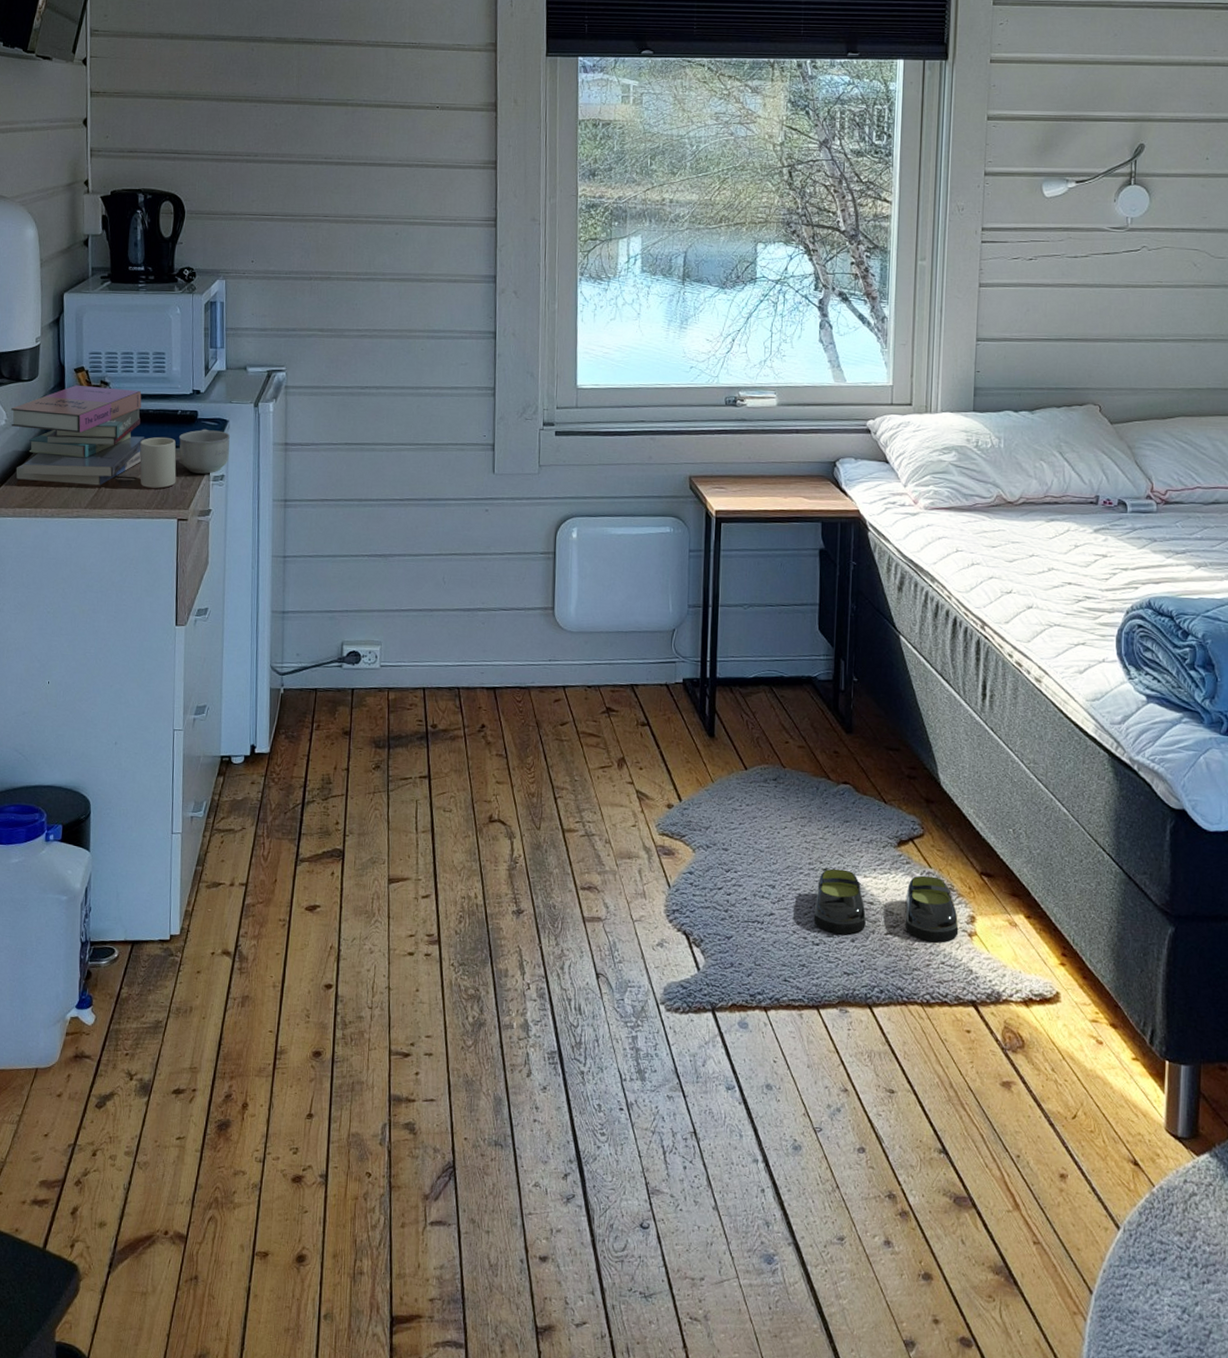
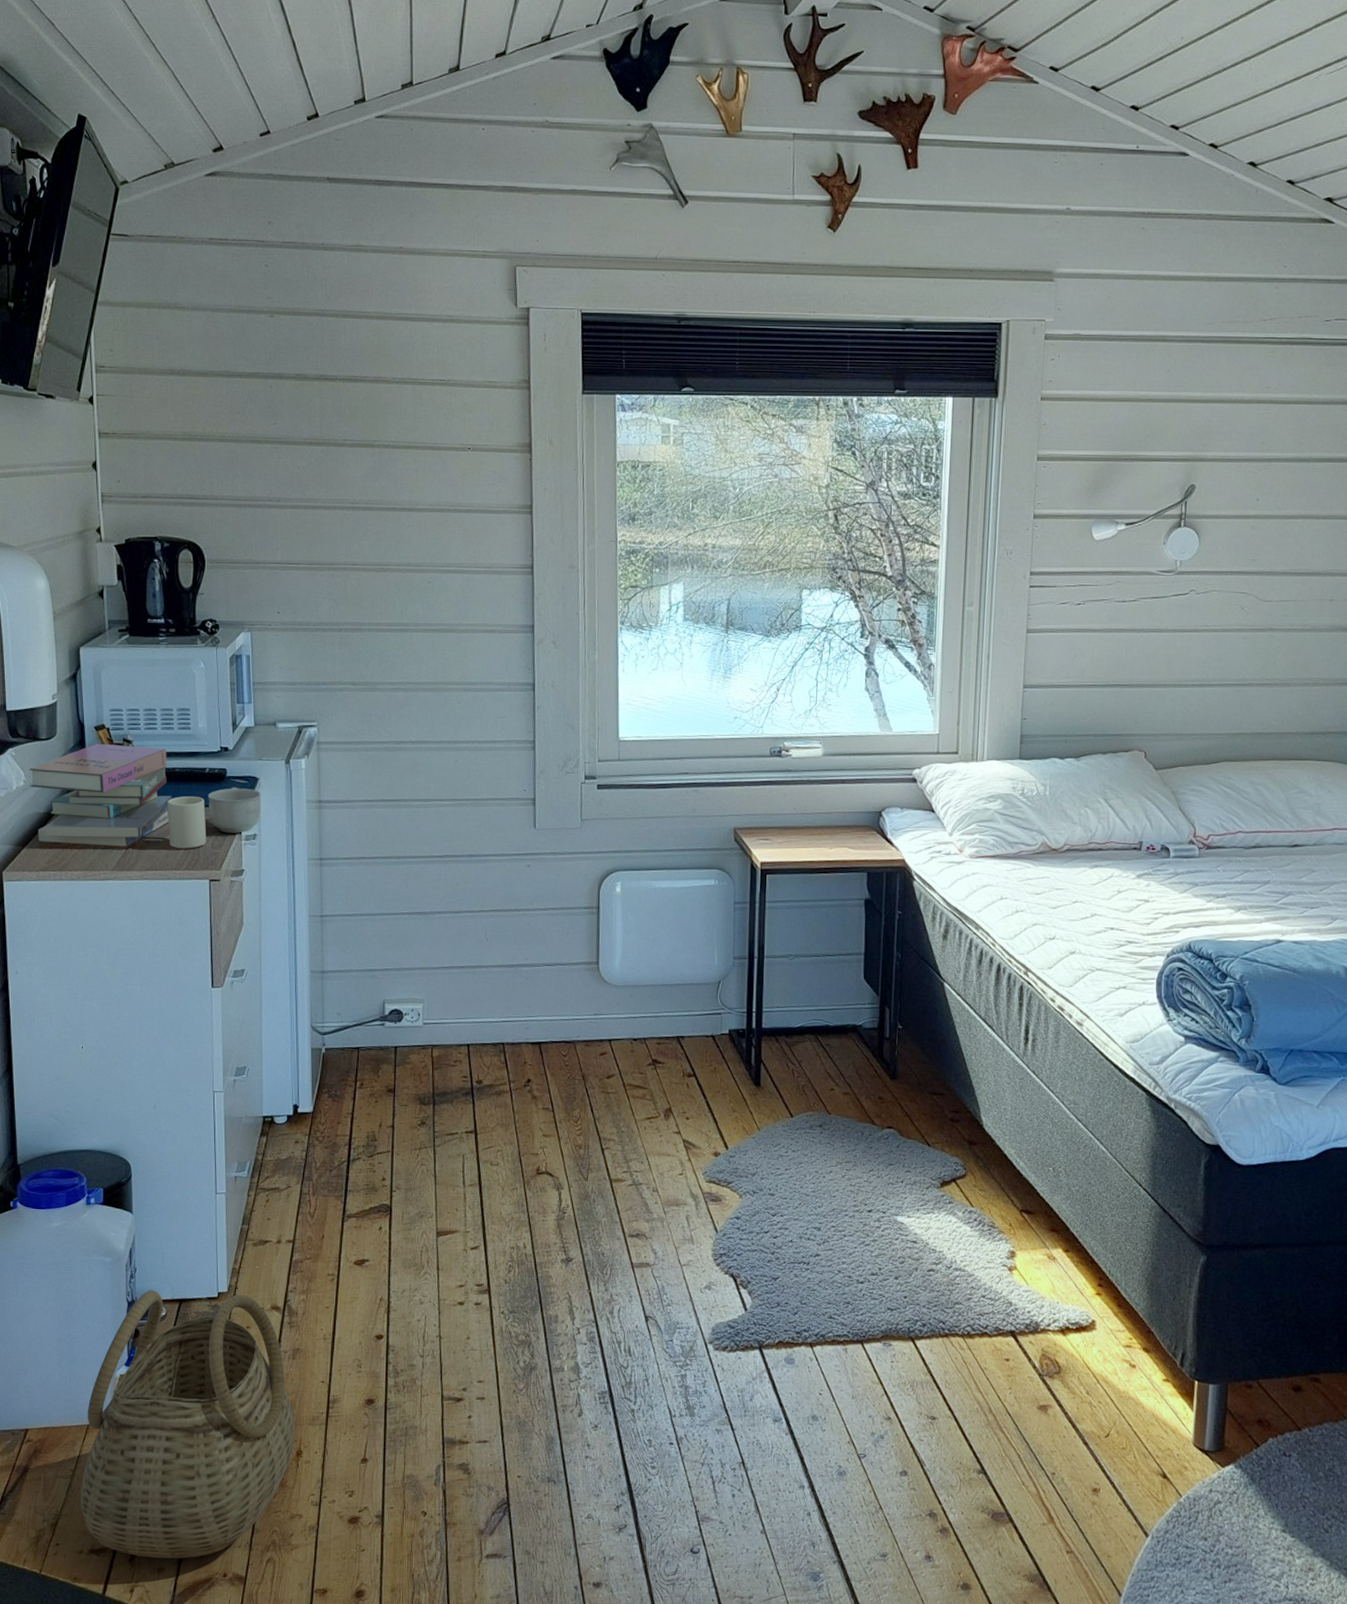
basket: none [25,930,242,1214] -> present [80,1290,295,1559]
slippers: present [813,868,959,943] -> none [858,1210,1000,1278]

